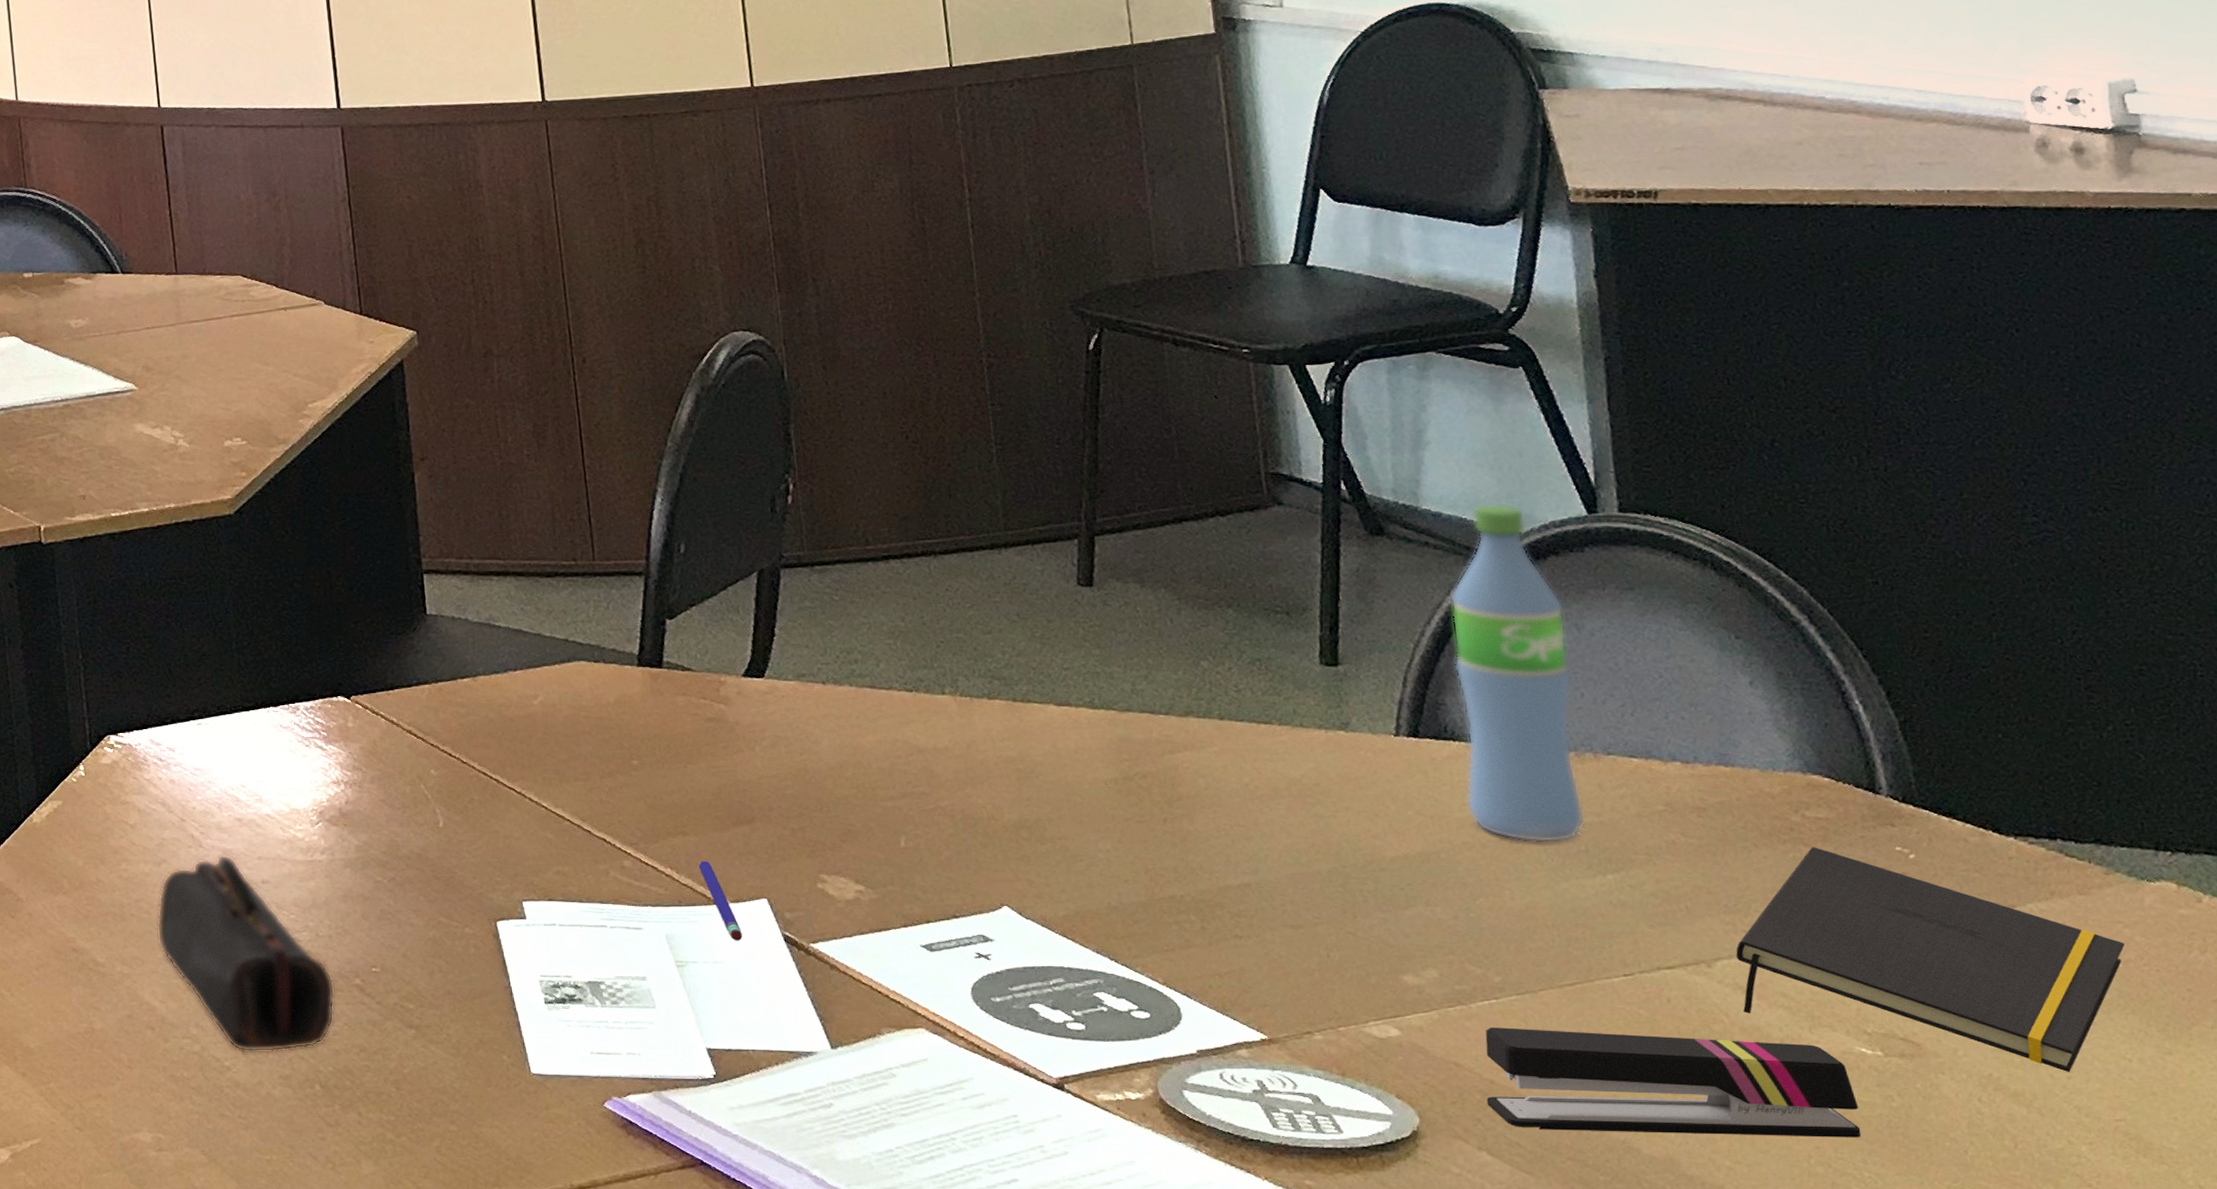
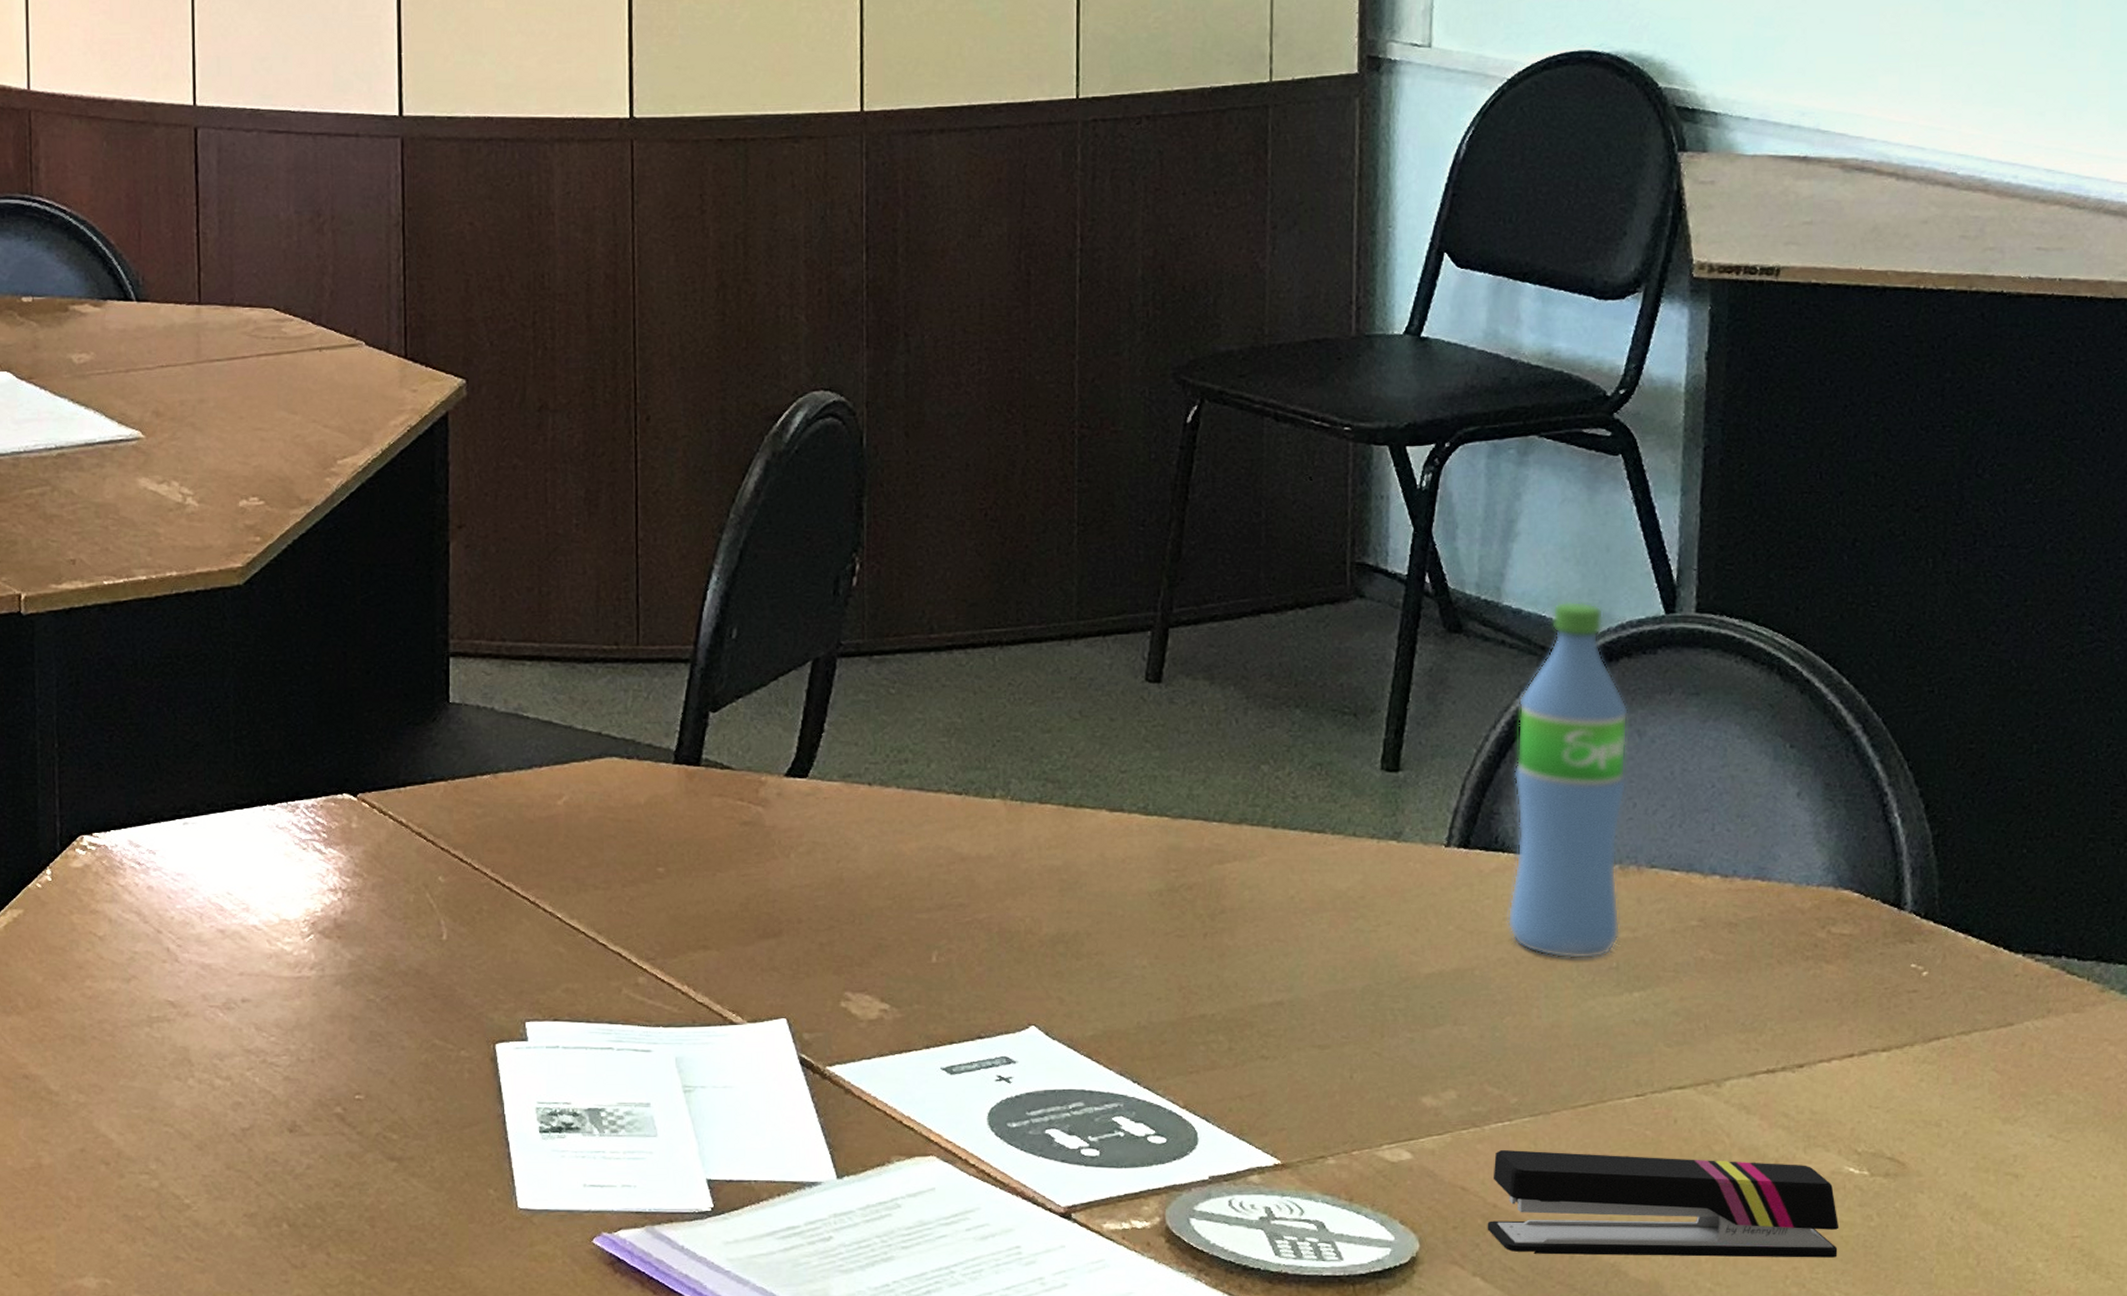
pencil case: present [157,855,335,1052] -> none [120,970,313,1188]
pen: present [698,861,743,941] -> none [717,978,756,1064]
notepad: present [1736,847,2125,1072] -> none [1745,964,2107,1190]

